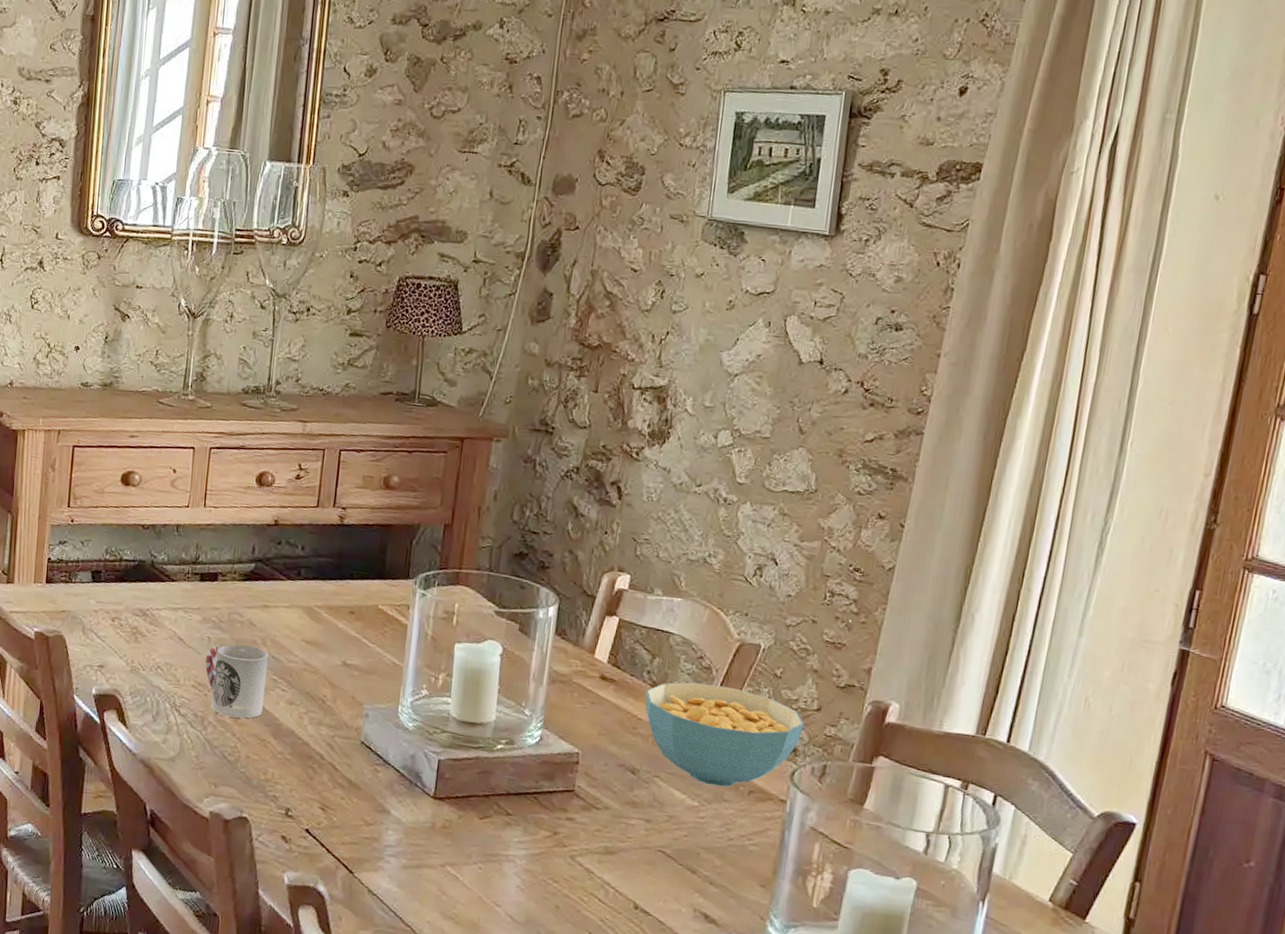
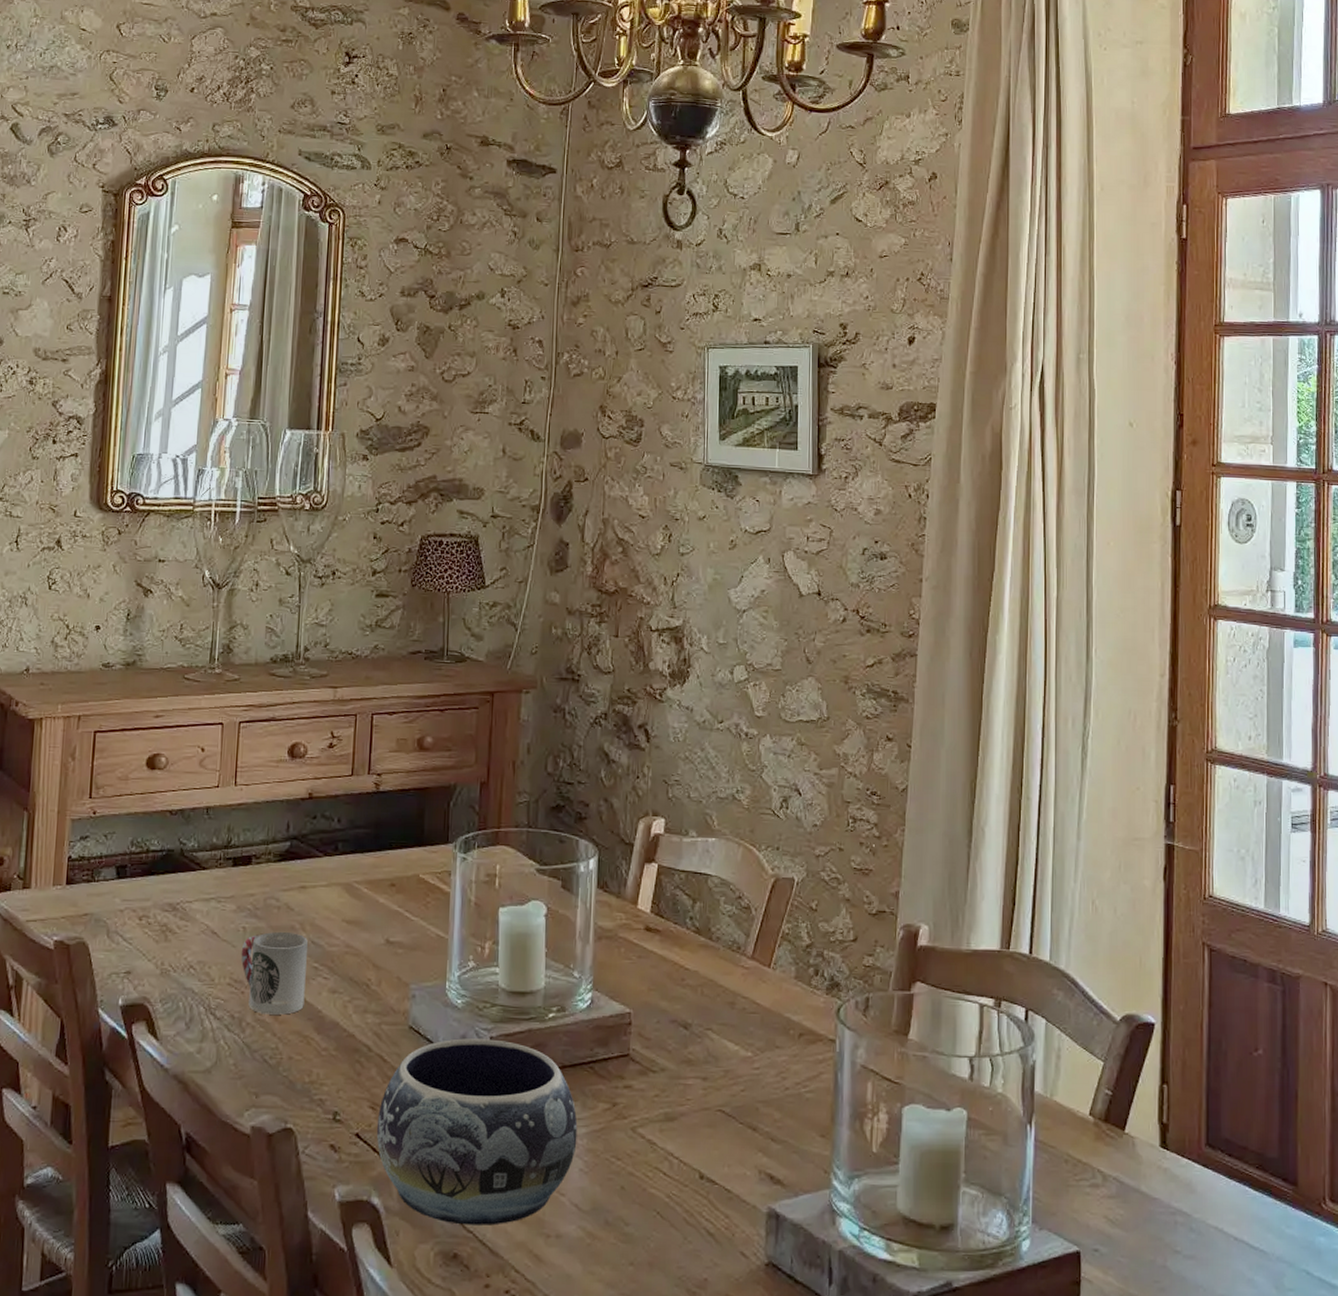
decorative bowl: none [325,757,518,924] -> present [376,1038,578,1225]
cereal bowl: present [645,682,804,787] -> none [690,924,843,1032]

